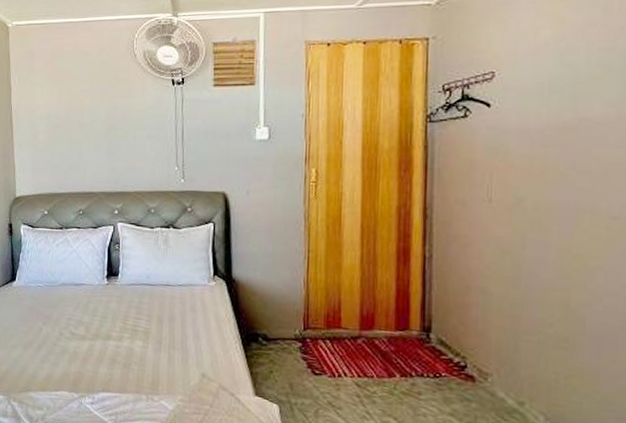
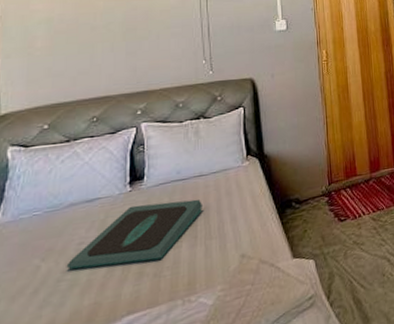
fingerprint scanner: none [59,298,168,353] -> present [66,199,202,270]

